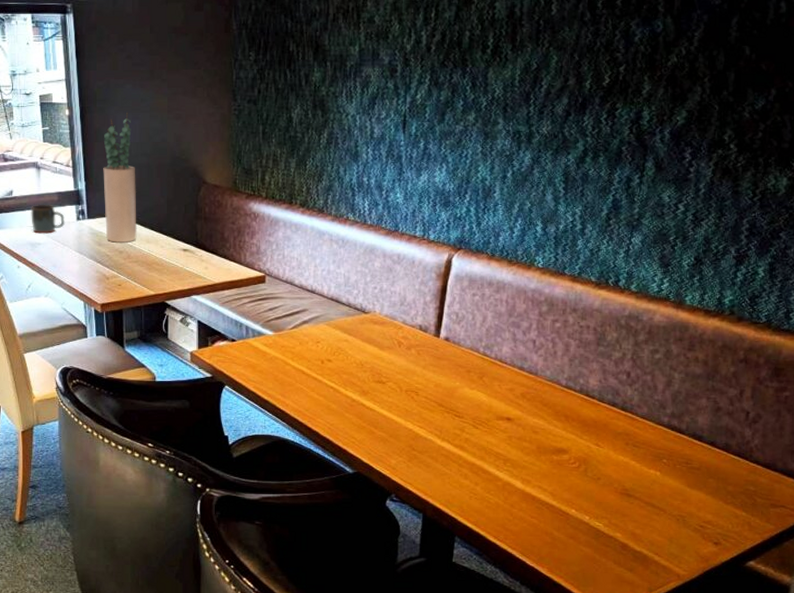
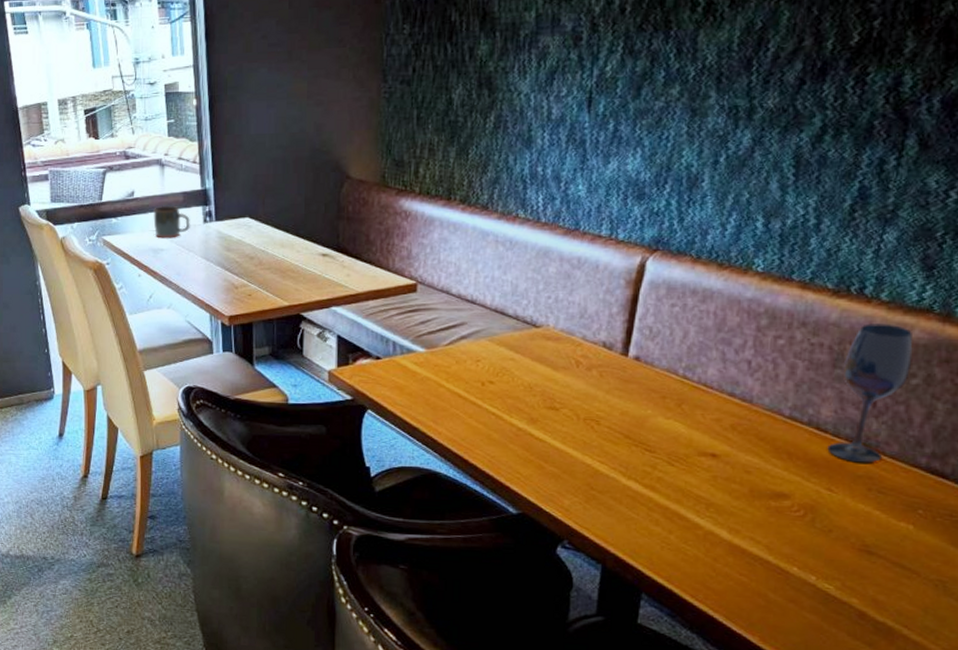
vase: present [103,112,137,243] -> none [233,99,271,247]
wineglass: none [595,310,656,423] -> present [827,323,914,463]

